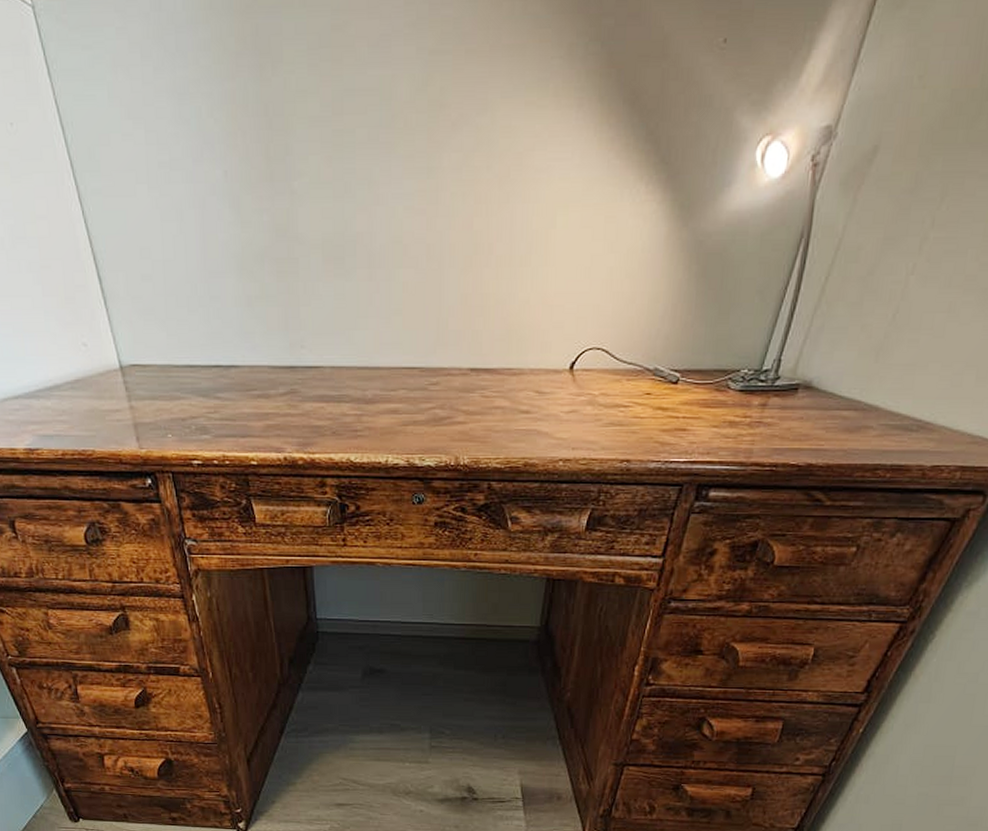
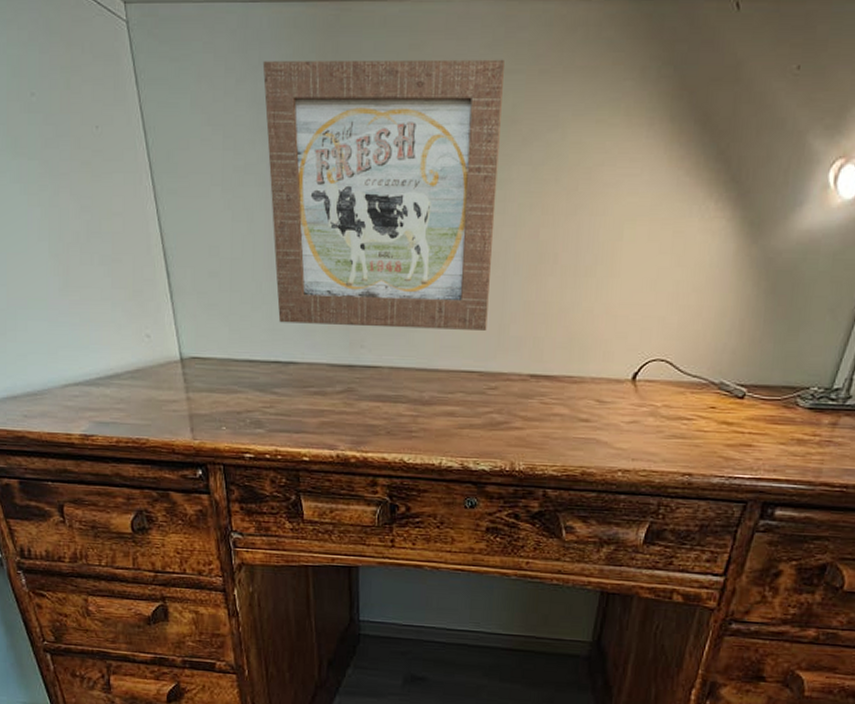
wall art: none [180,39,430,326] -> present [262,59,504,330]

